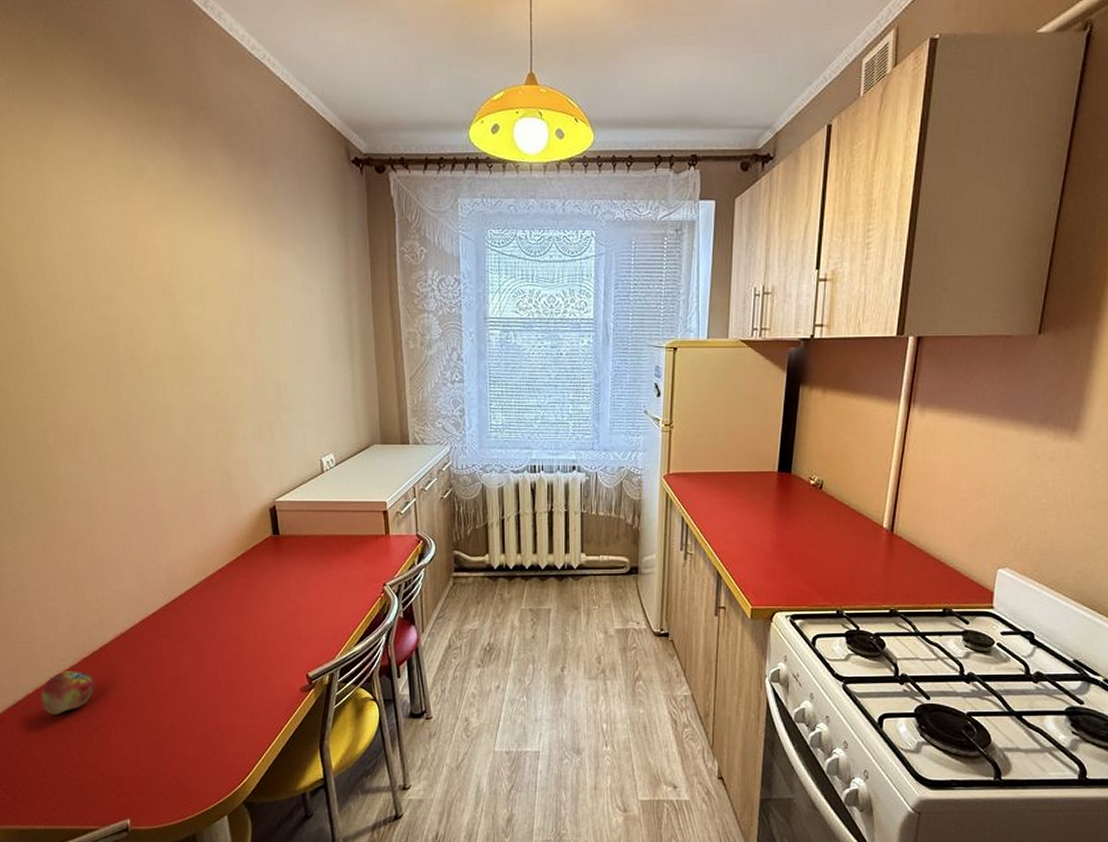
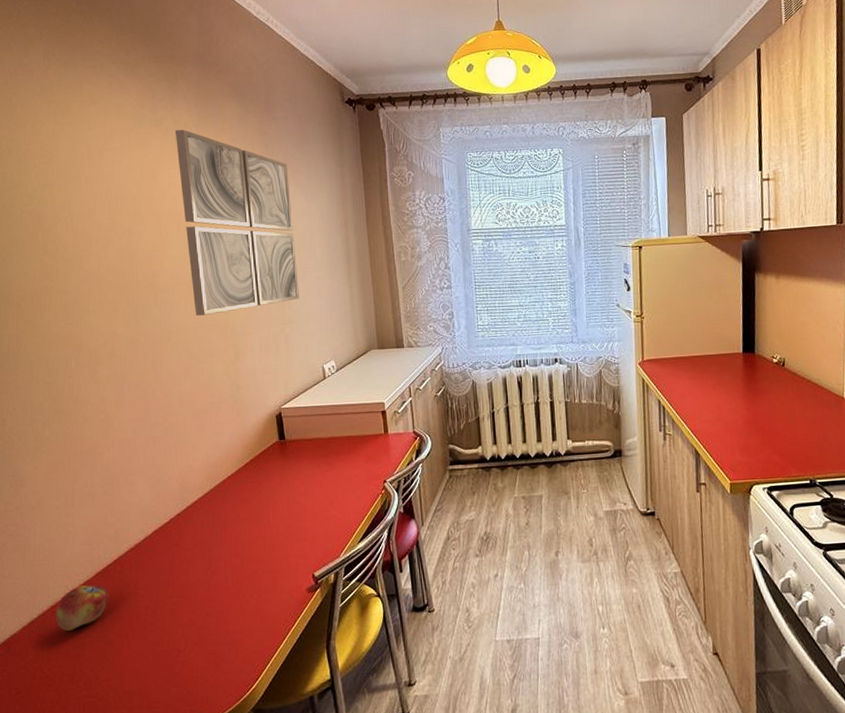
wall art: none [158,183,296,396] -> present [175,129,299,316]

